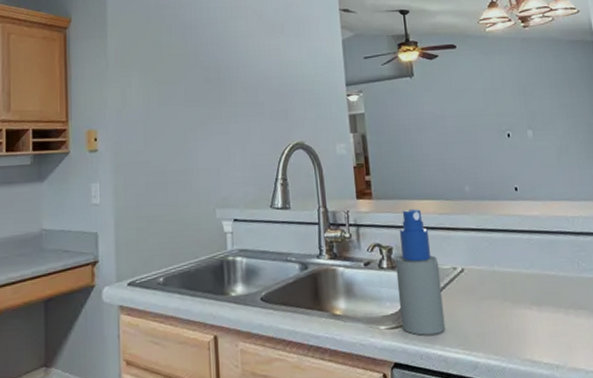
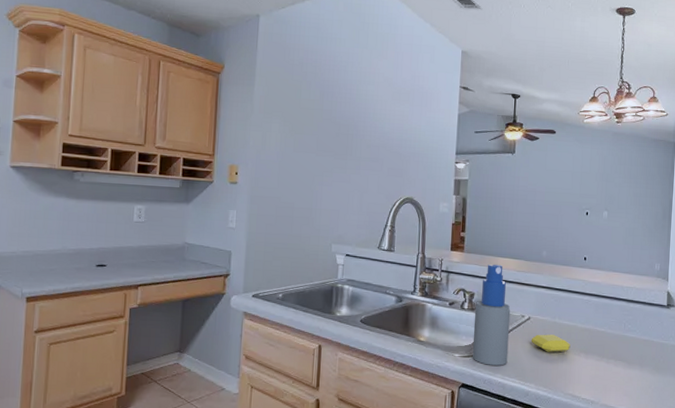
soap bar: none [469,287,518,310] -> present [531,334,571,353]

